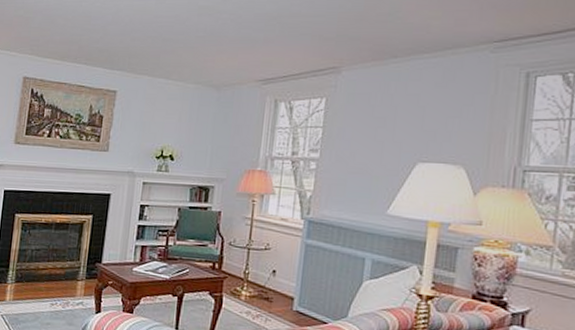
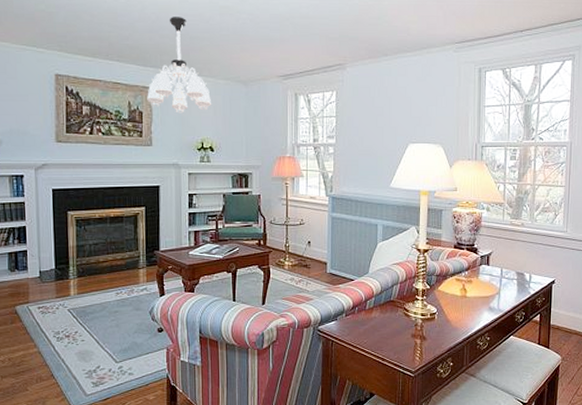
chandelier: none [109,19,178,119] -> present [147,17,212,113]

